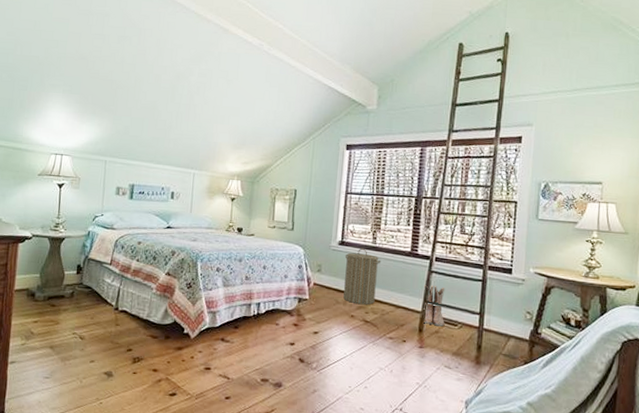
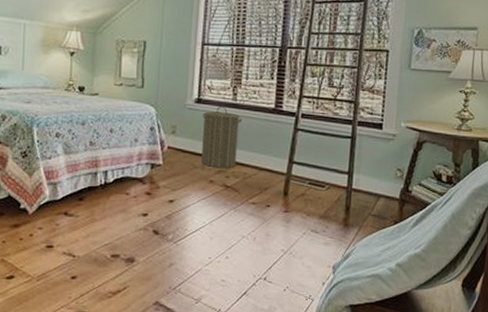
boots: present [424,285,445,327] -> none [289,144,312,189]

